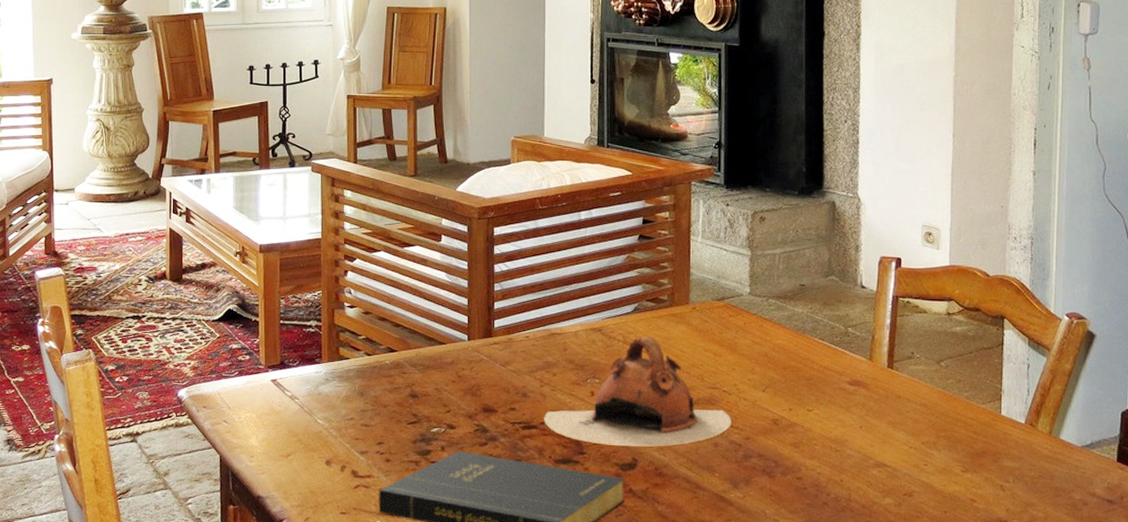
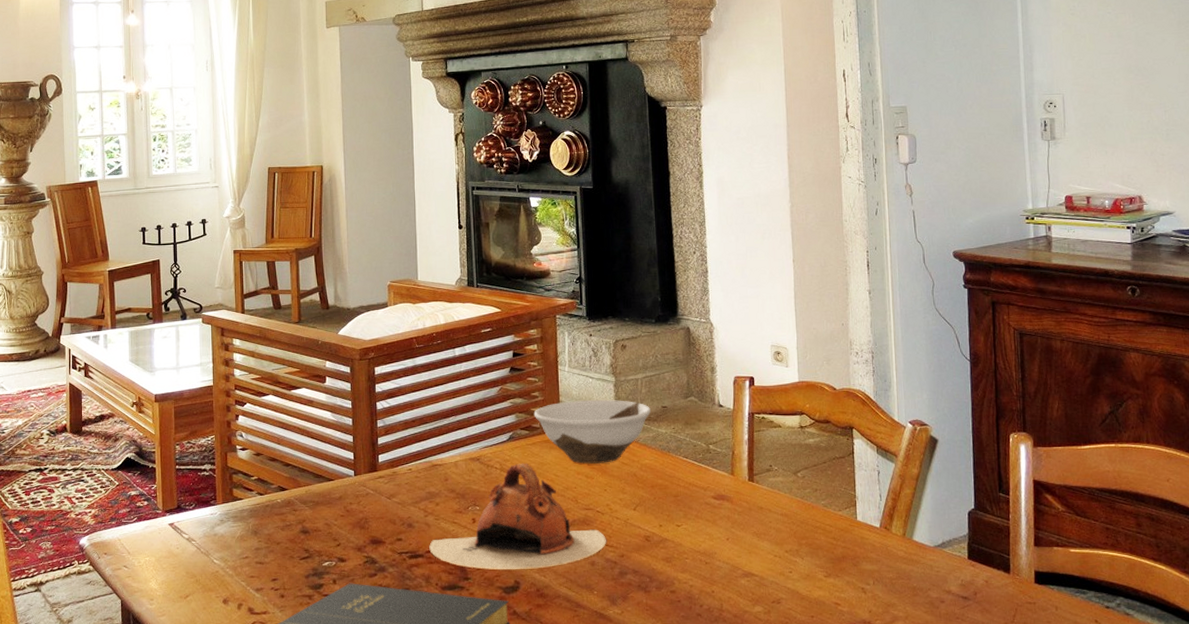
bowl: none [661,273,787,341] -> present [533,399,651,464]

